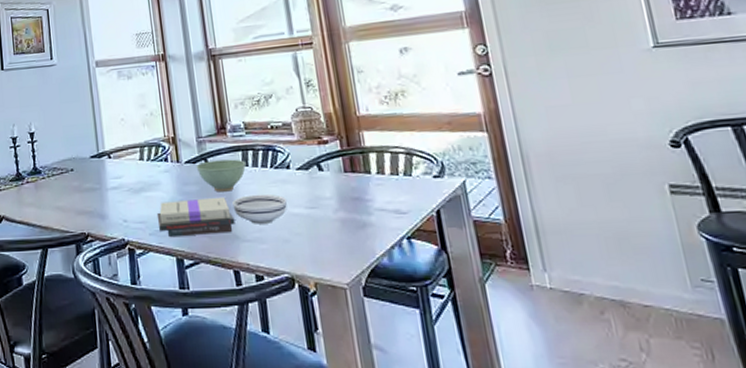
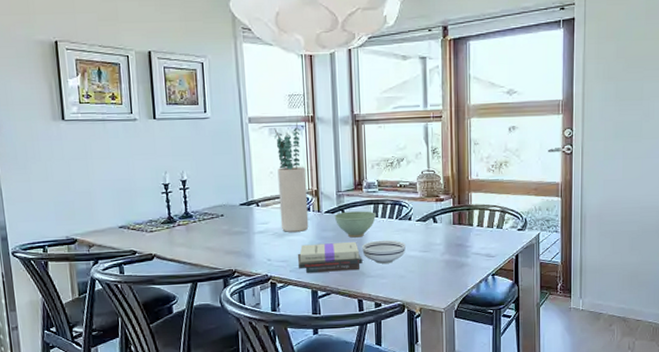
vase: none [122,62,168,187] -> present [274,122,309,232]

